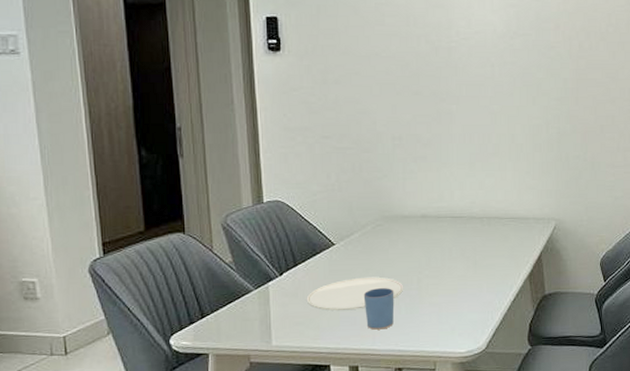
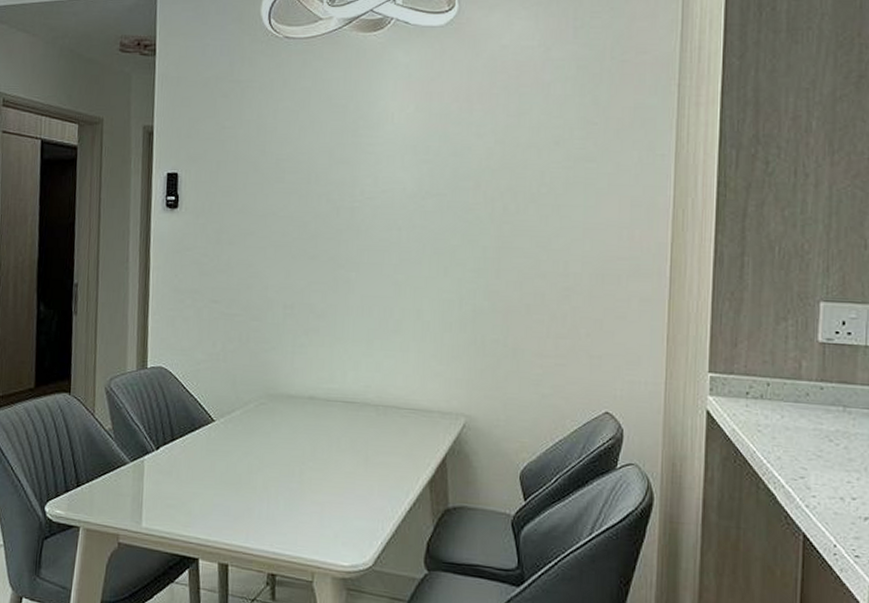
plate: present [306,277,404,311] -> none [180,461,285,498]
mug: present [363,288,395,330] -> none [240,476,274,525]

